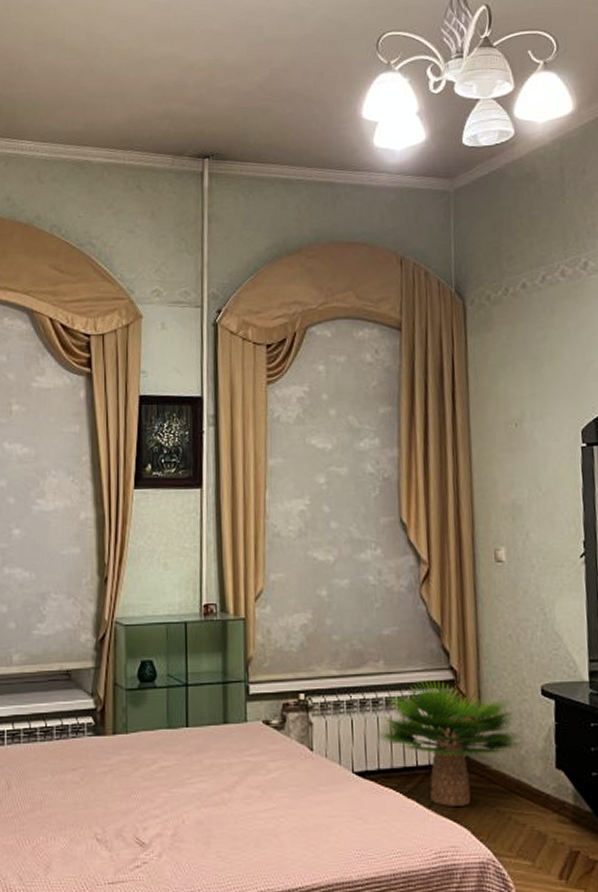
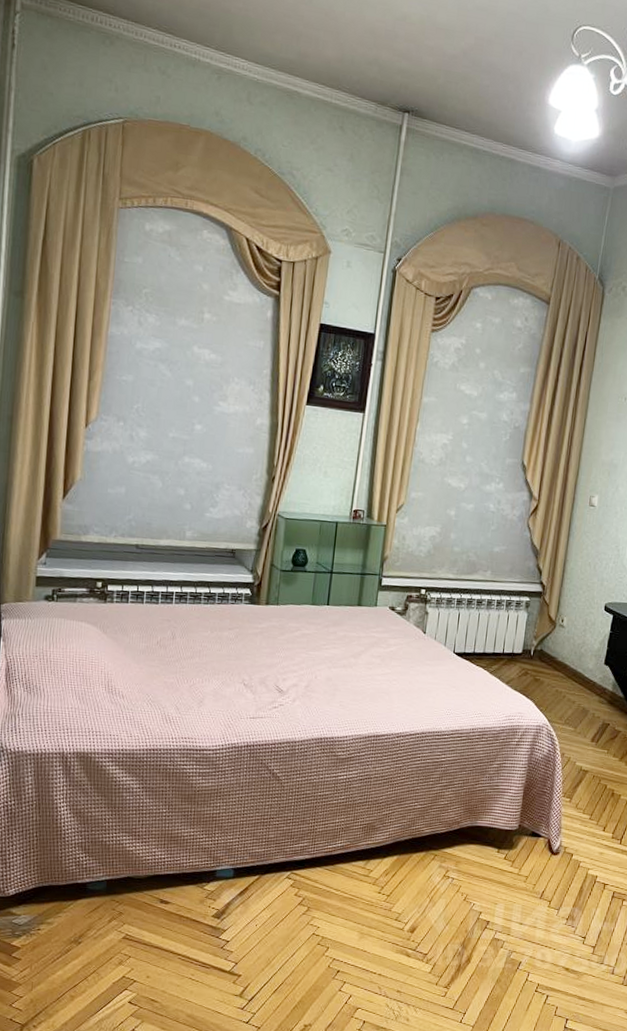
potted plant: present [376,679,522,806] -> none [476,589,584,685]

